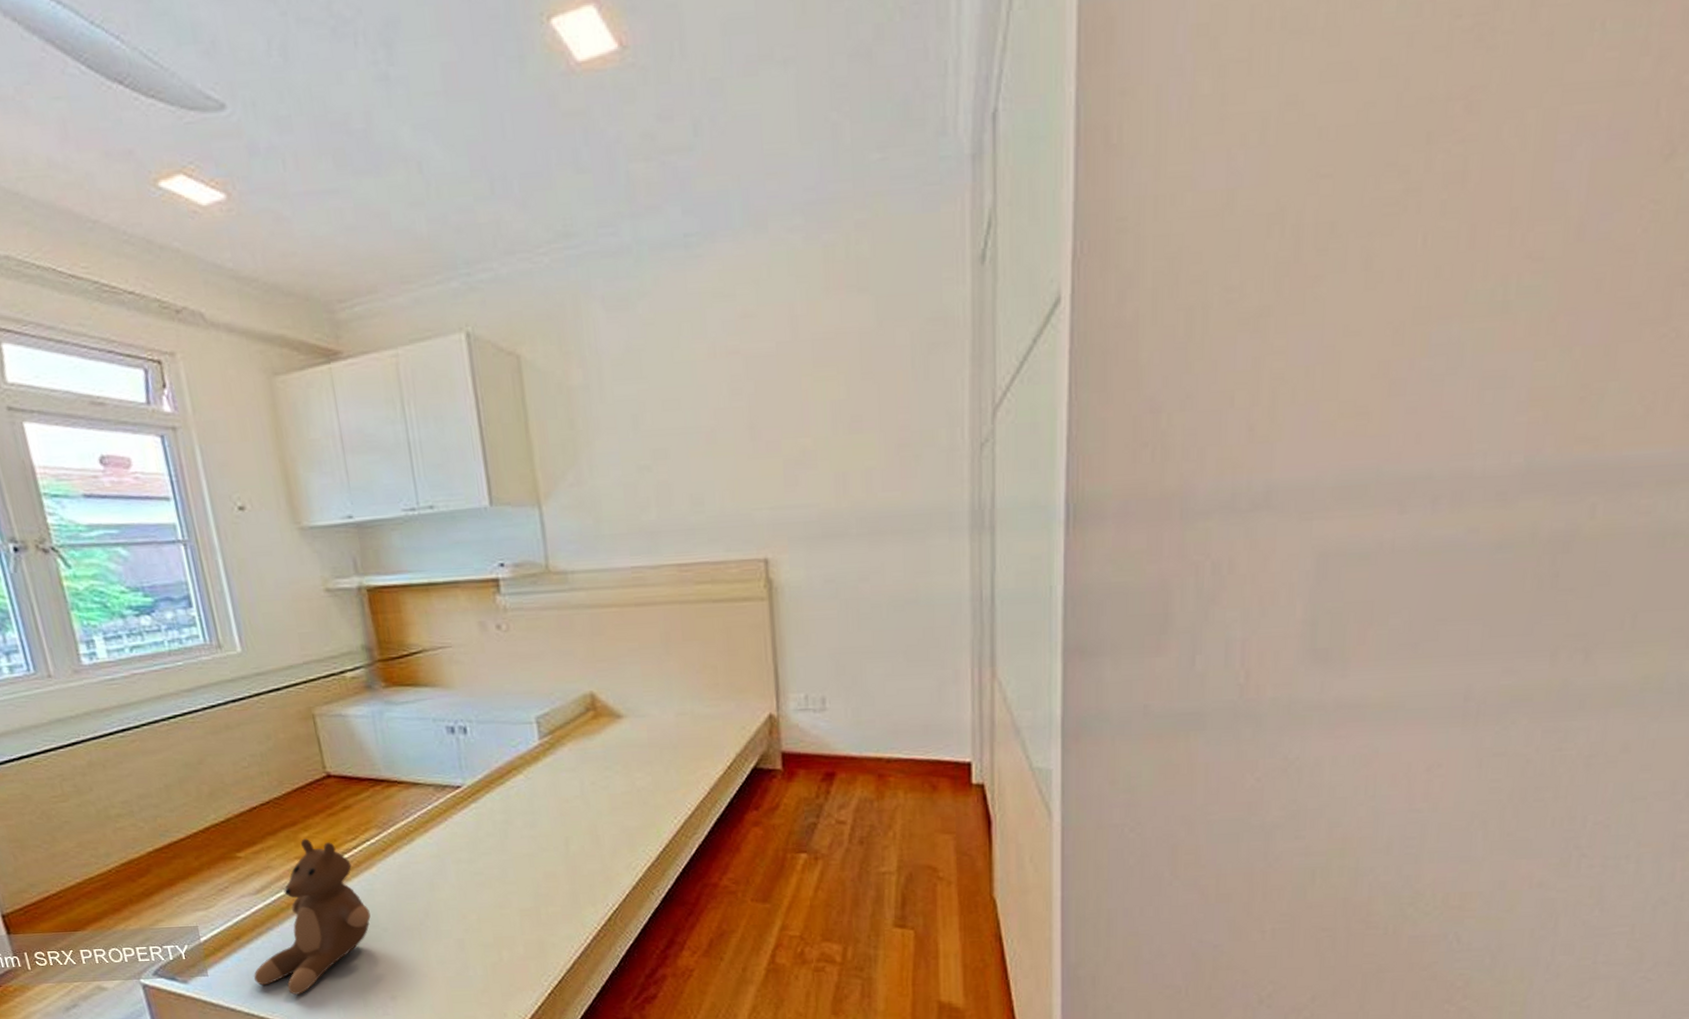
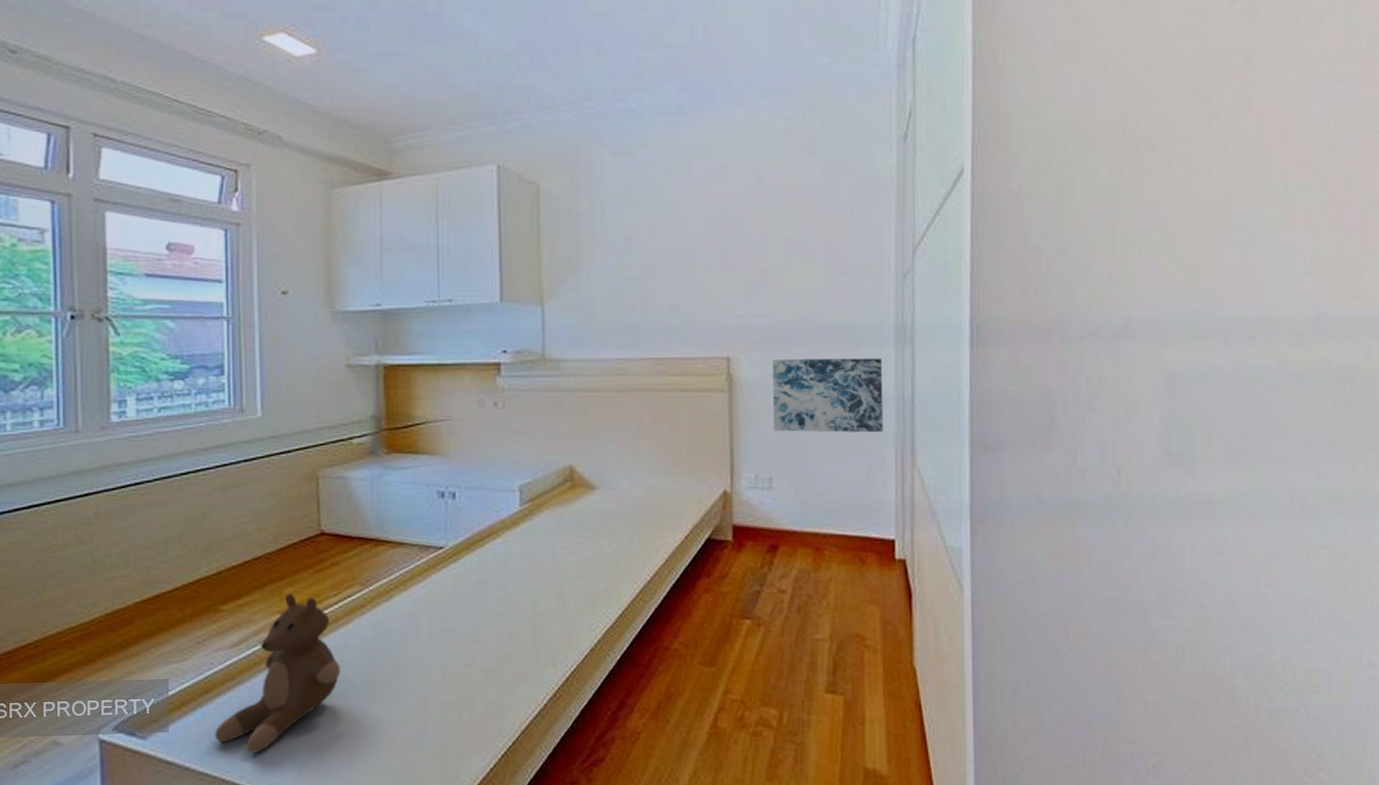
wall art: none [820,550,957,644] -> present [773,358,883,433]

